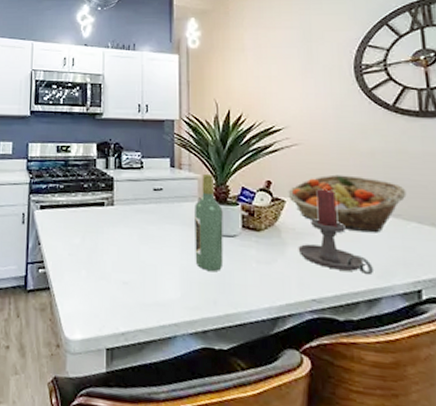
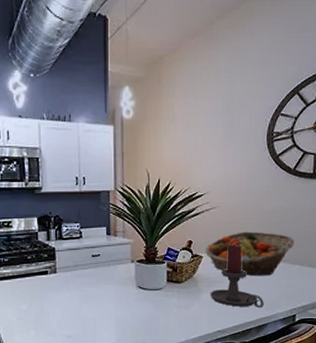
wine bottle: present [195,173,224,271] -> none [128,238,151,318]

